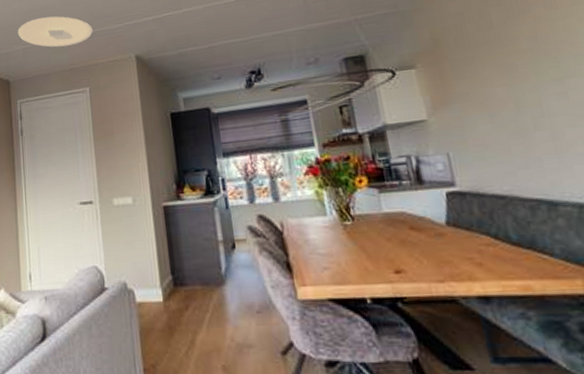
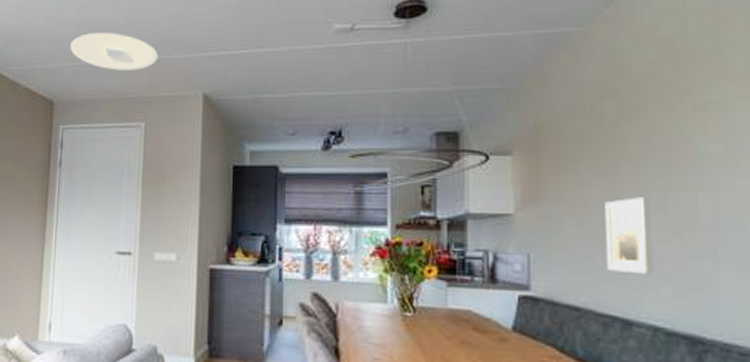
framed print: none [508,87,567,159] -> present [605,197,653,275]

